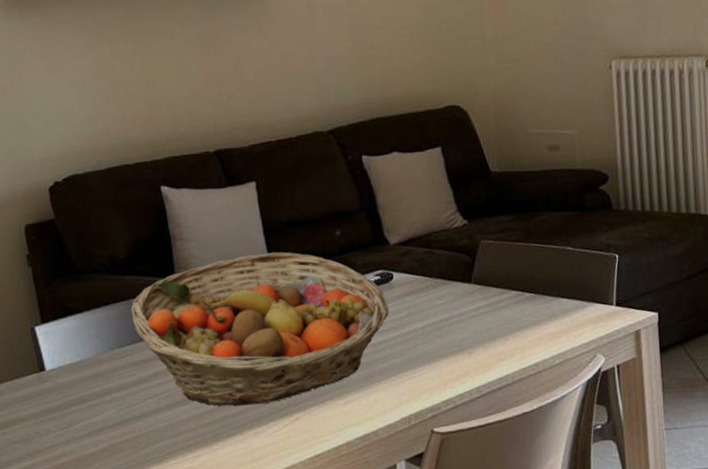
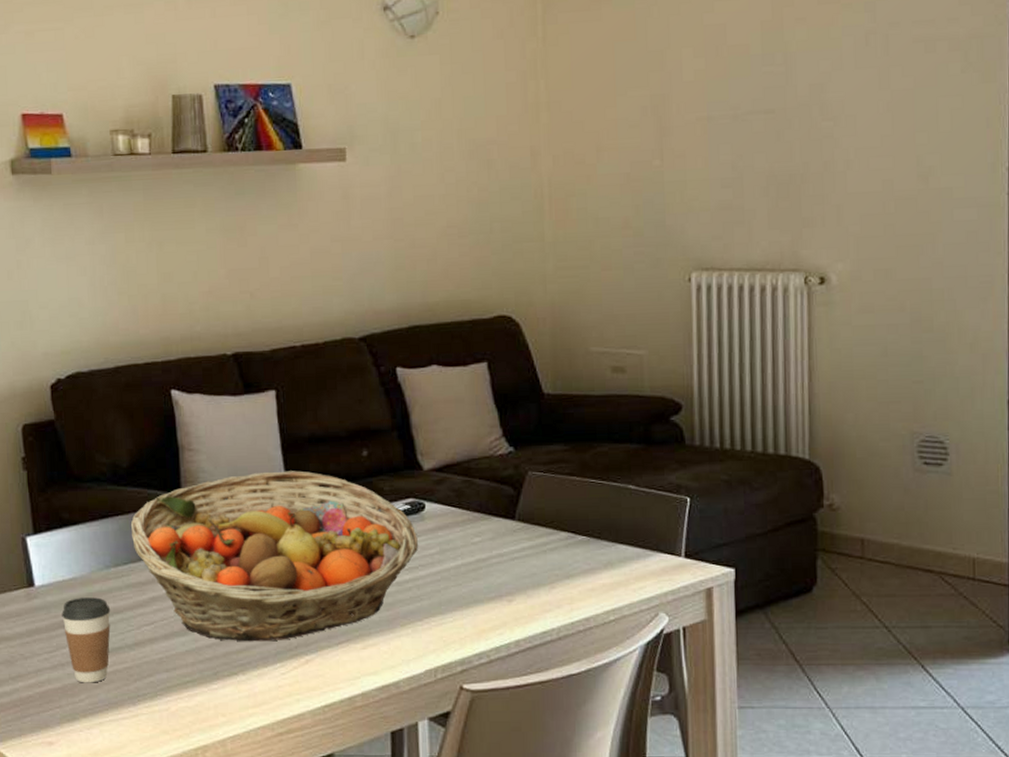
coffee cup: none [72,376,119,454] -> present [62,597,111,683]

